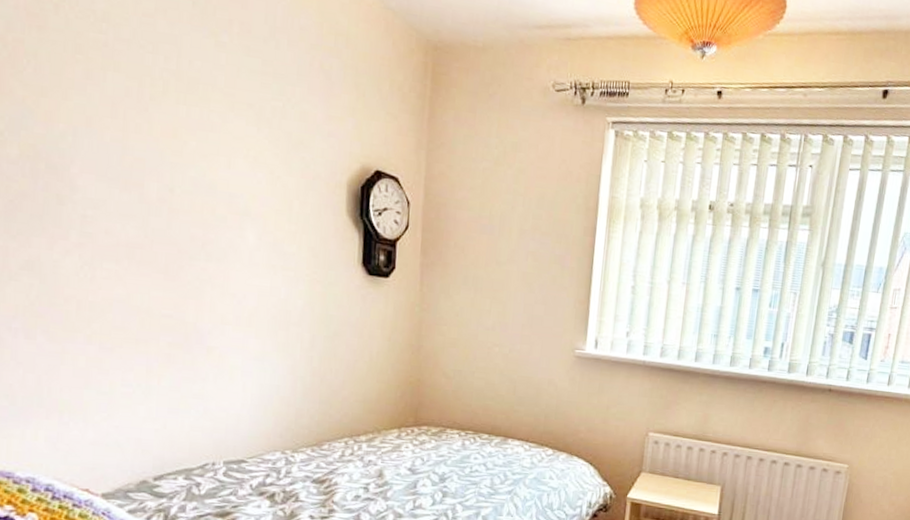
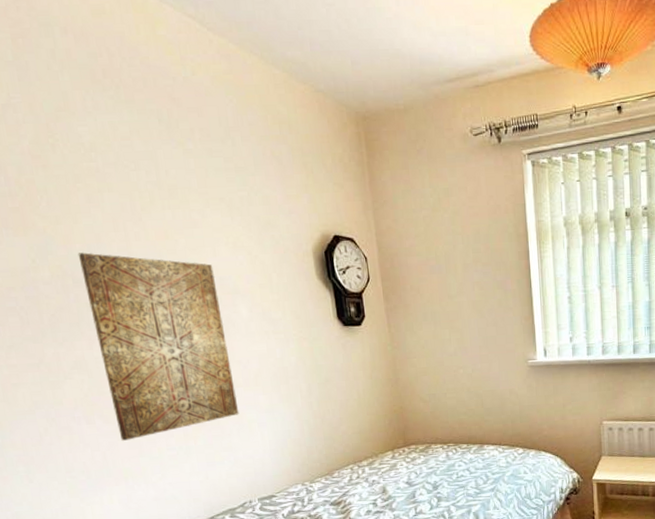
wall art: none [59,134,225,367] -> present [77,252,239,441]

